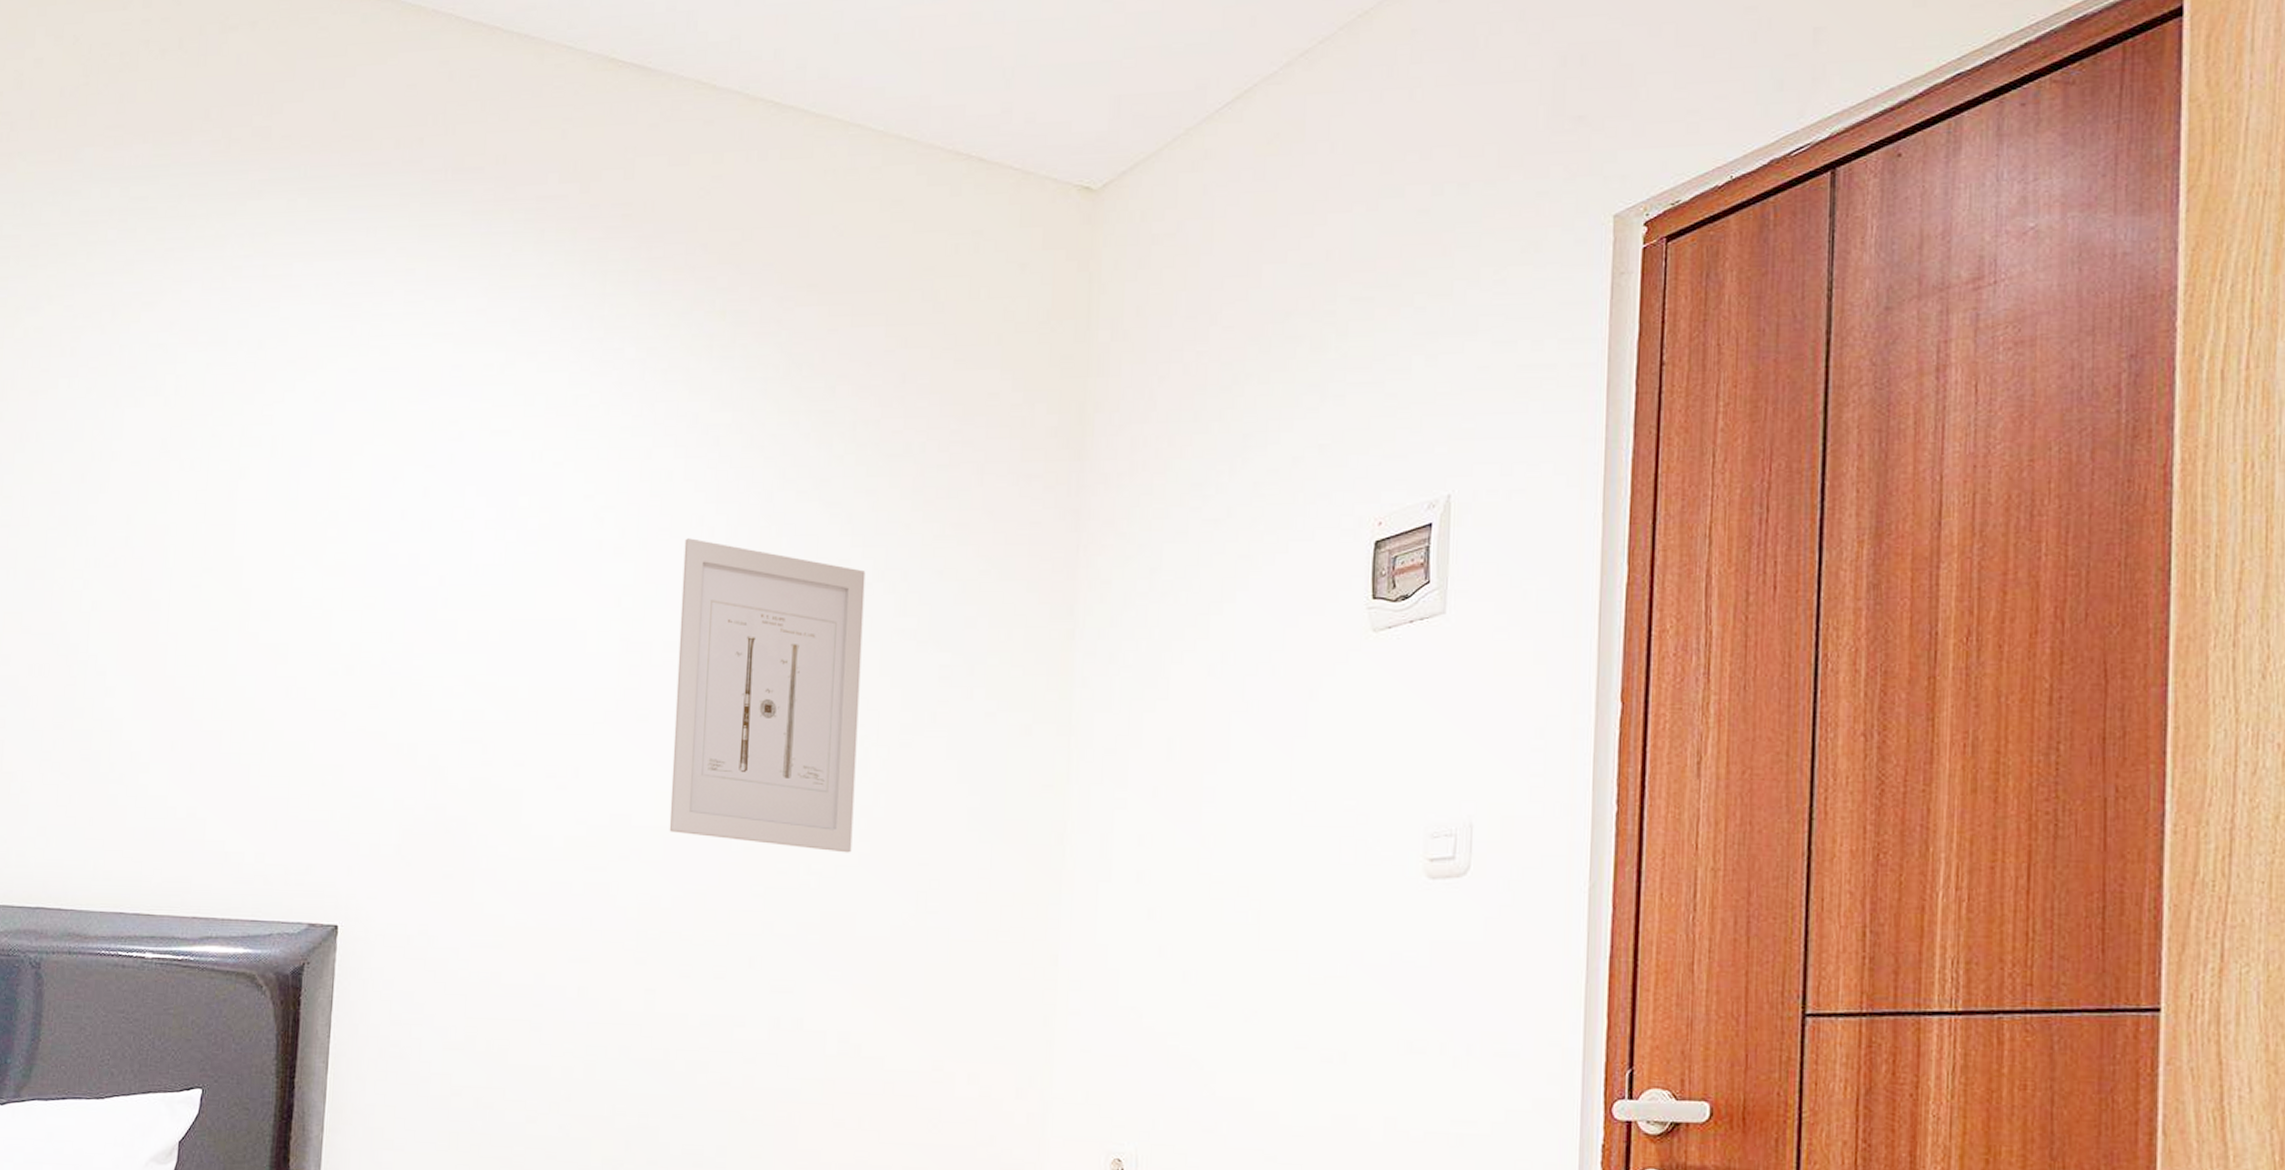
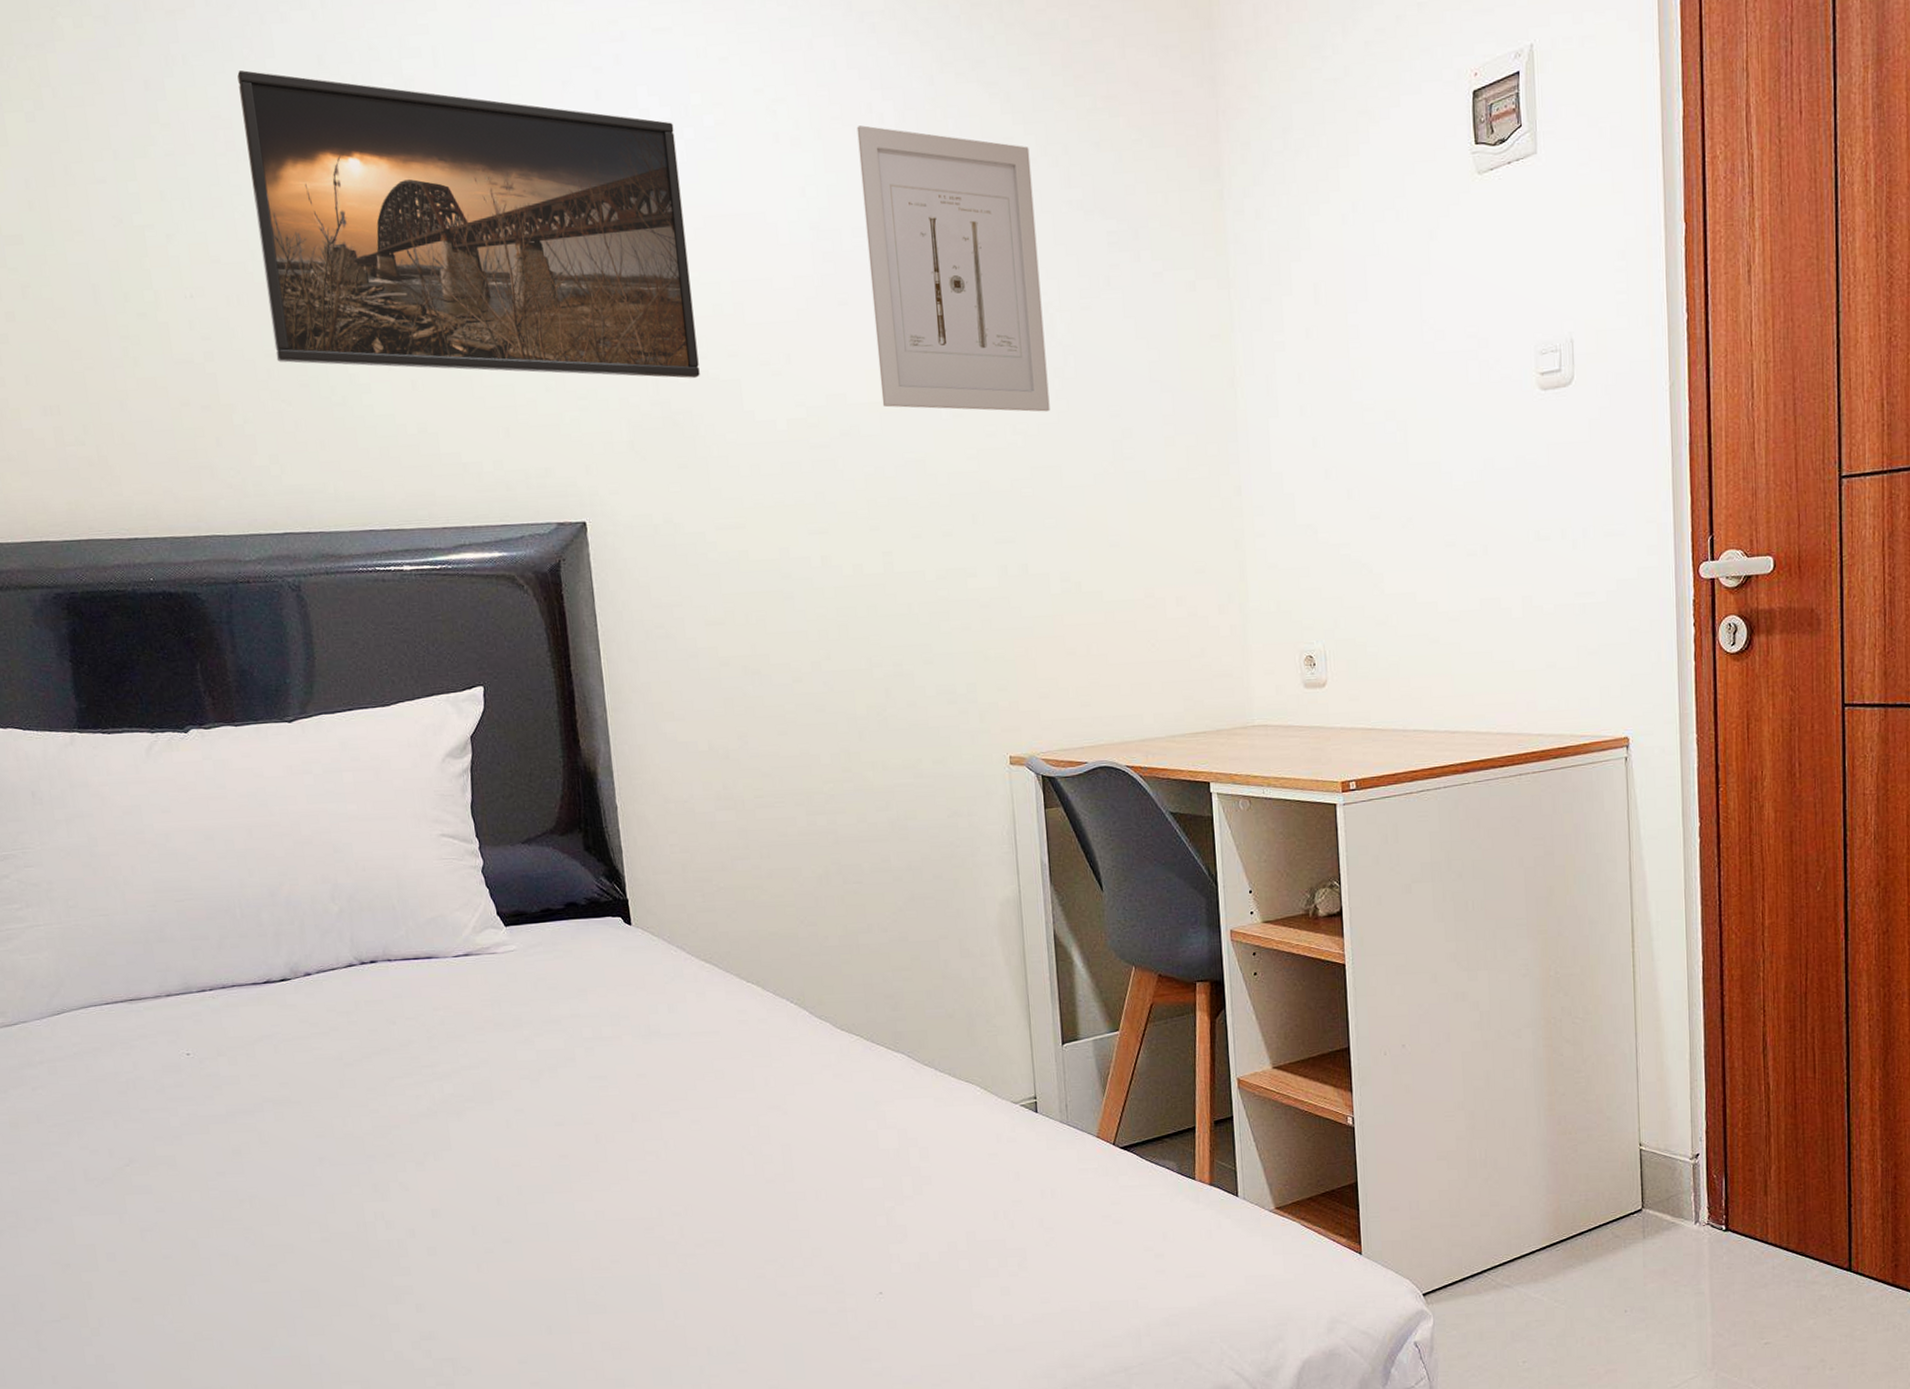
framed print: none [64,450,497,784] -> present [237,70,700,378]

